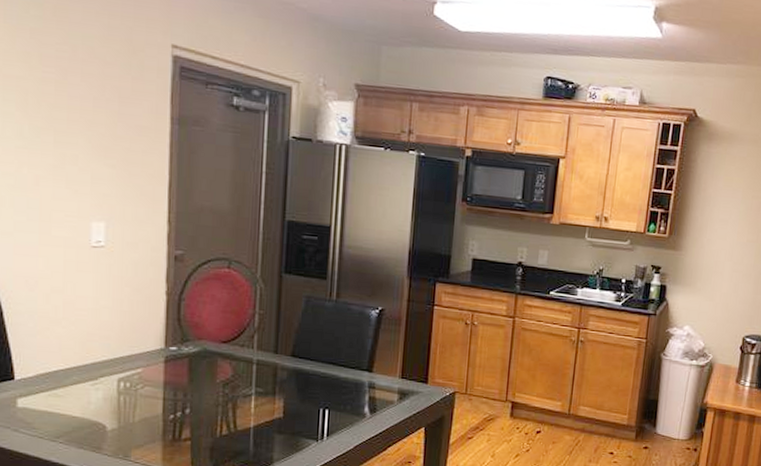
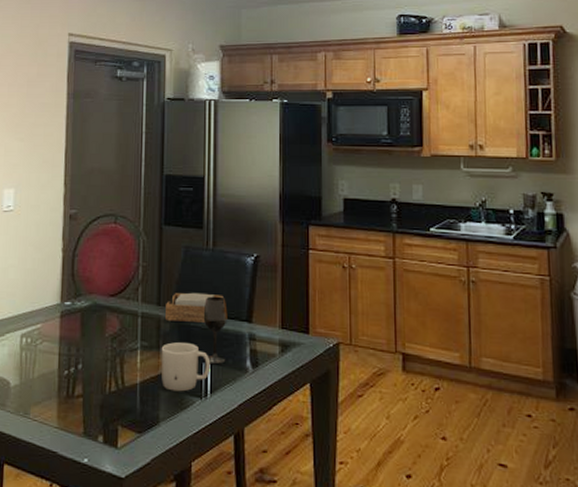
mug: none [276,389,329,435] -> present [161,342,211,392]
napkin holder: none [281,342,345,372] -> present [164,292,224,324]
wine glass: none [322,346,348,411] -> present [203,296,228,365]

